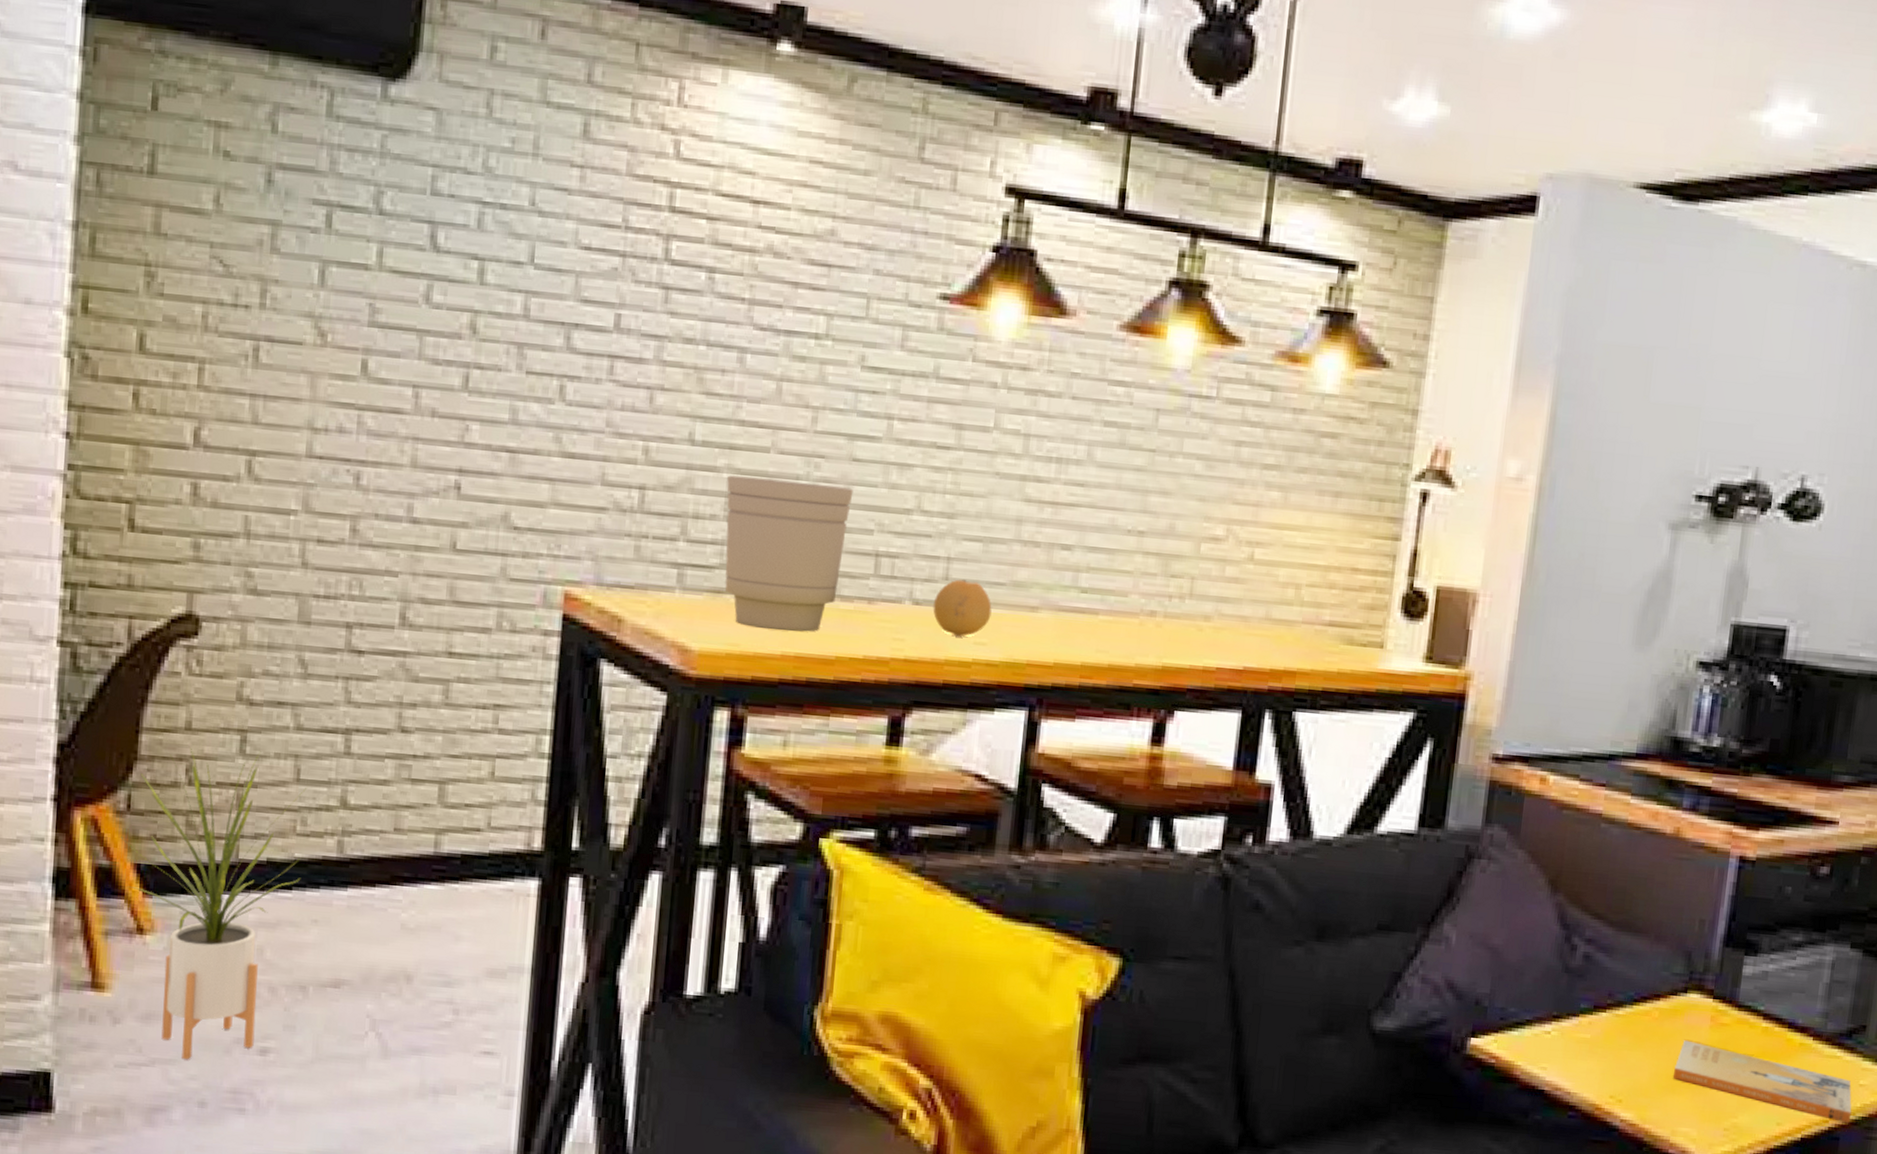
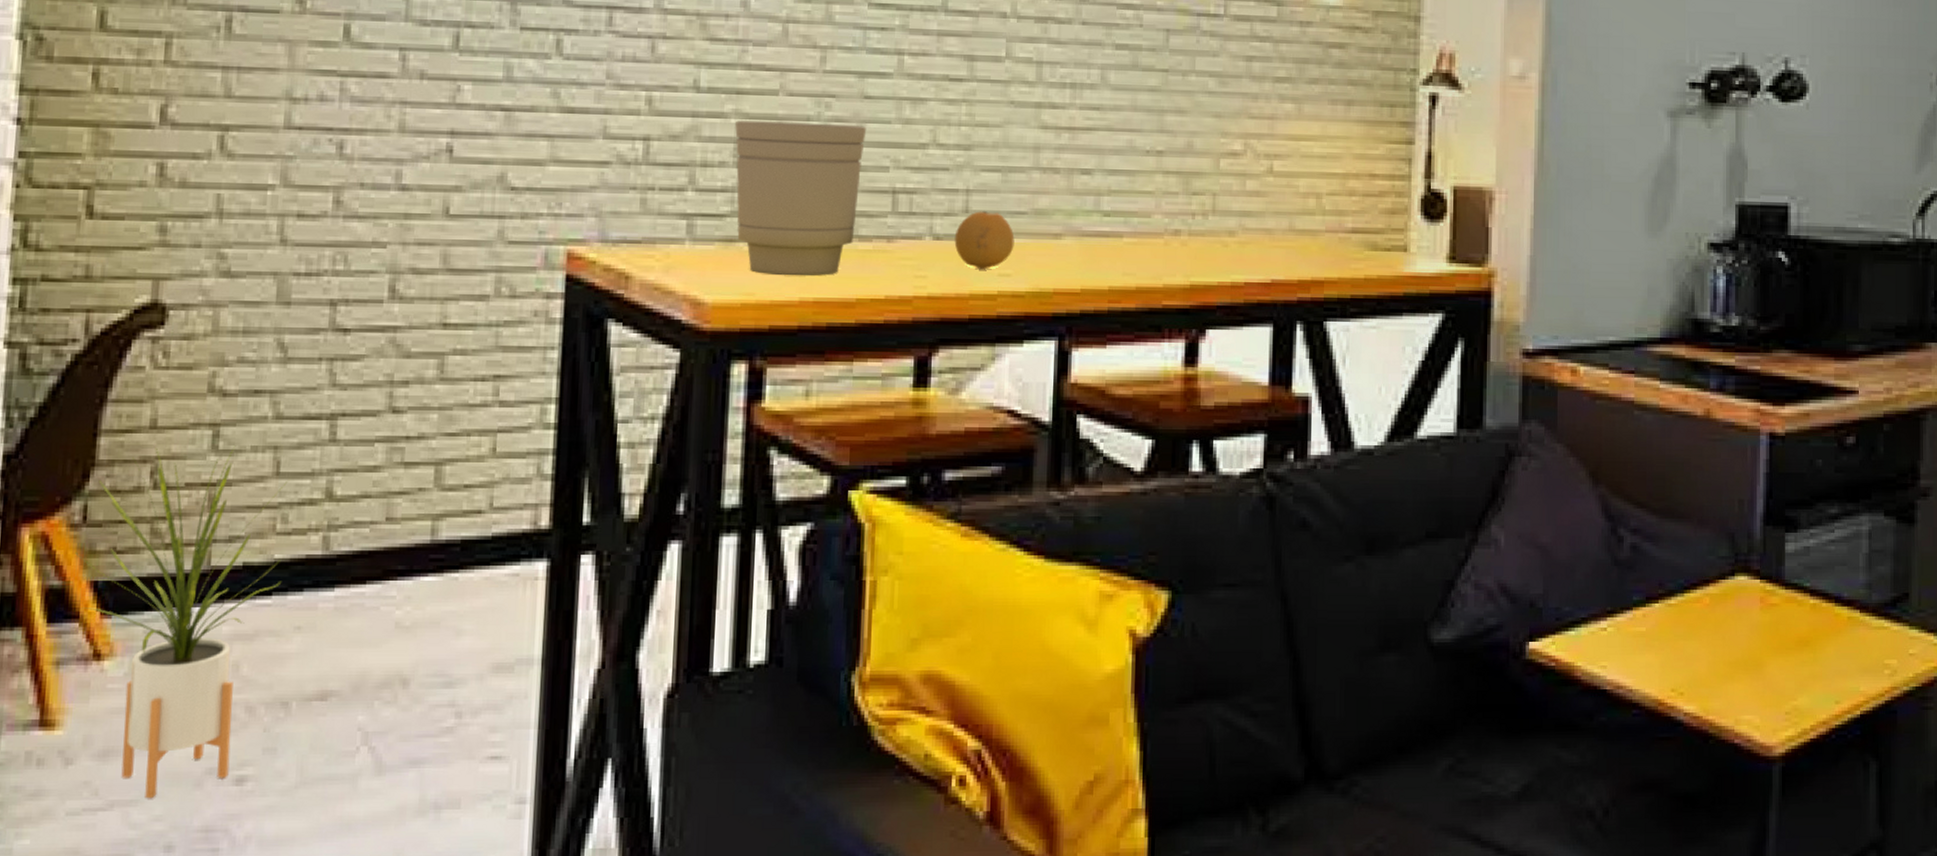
book: present [1673,1040,1852,1124] -> none [1731,624,1905,695]

